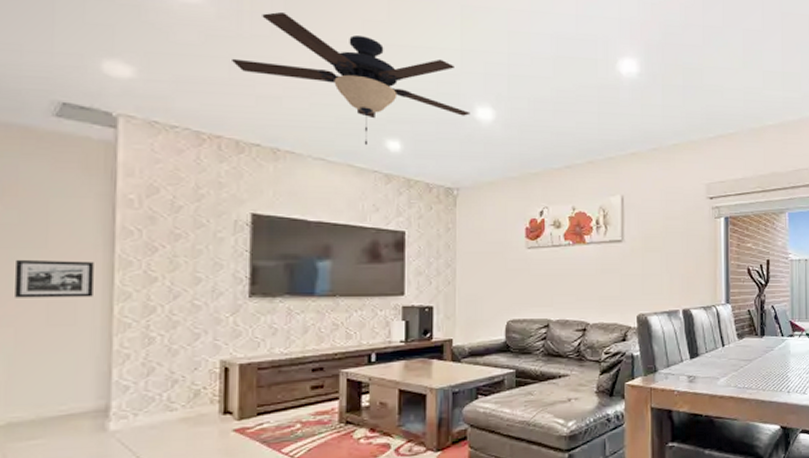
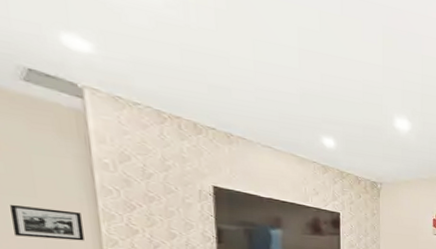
ceiling fan: present [232,12,471,146] -> none [183,8,391,140]

